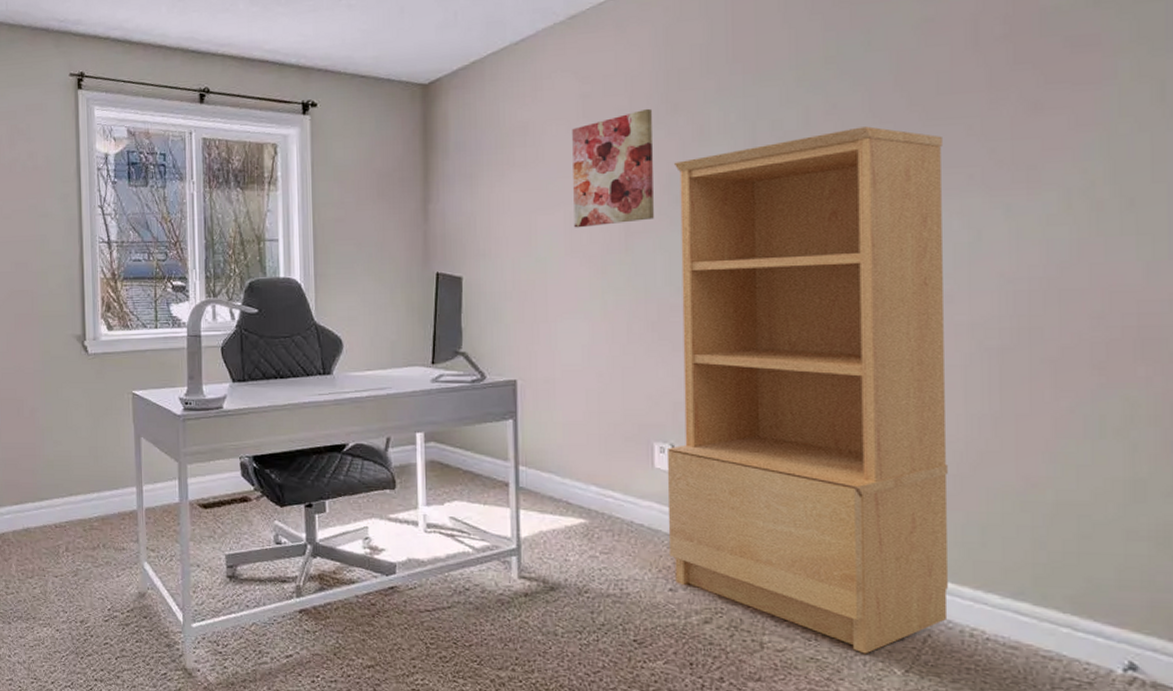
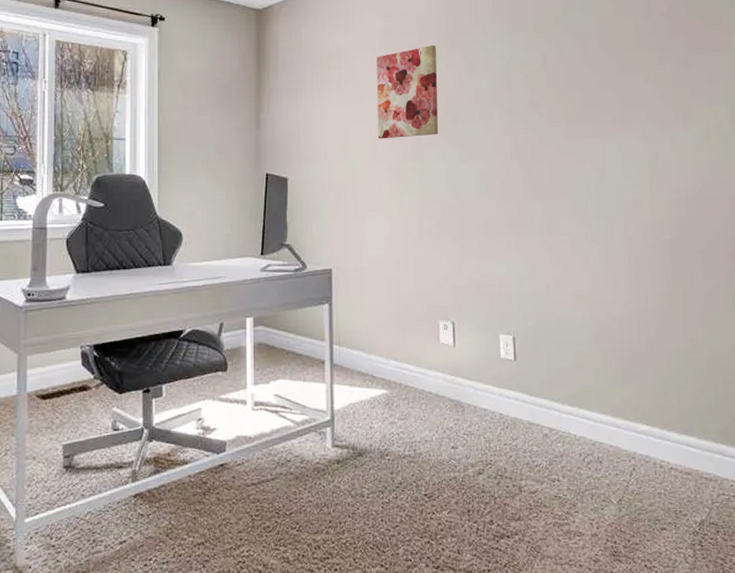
bookcase: present [666,126,948,654] -> none [449,71,646,489]

